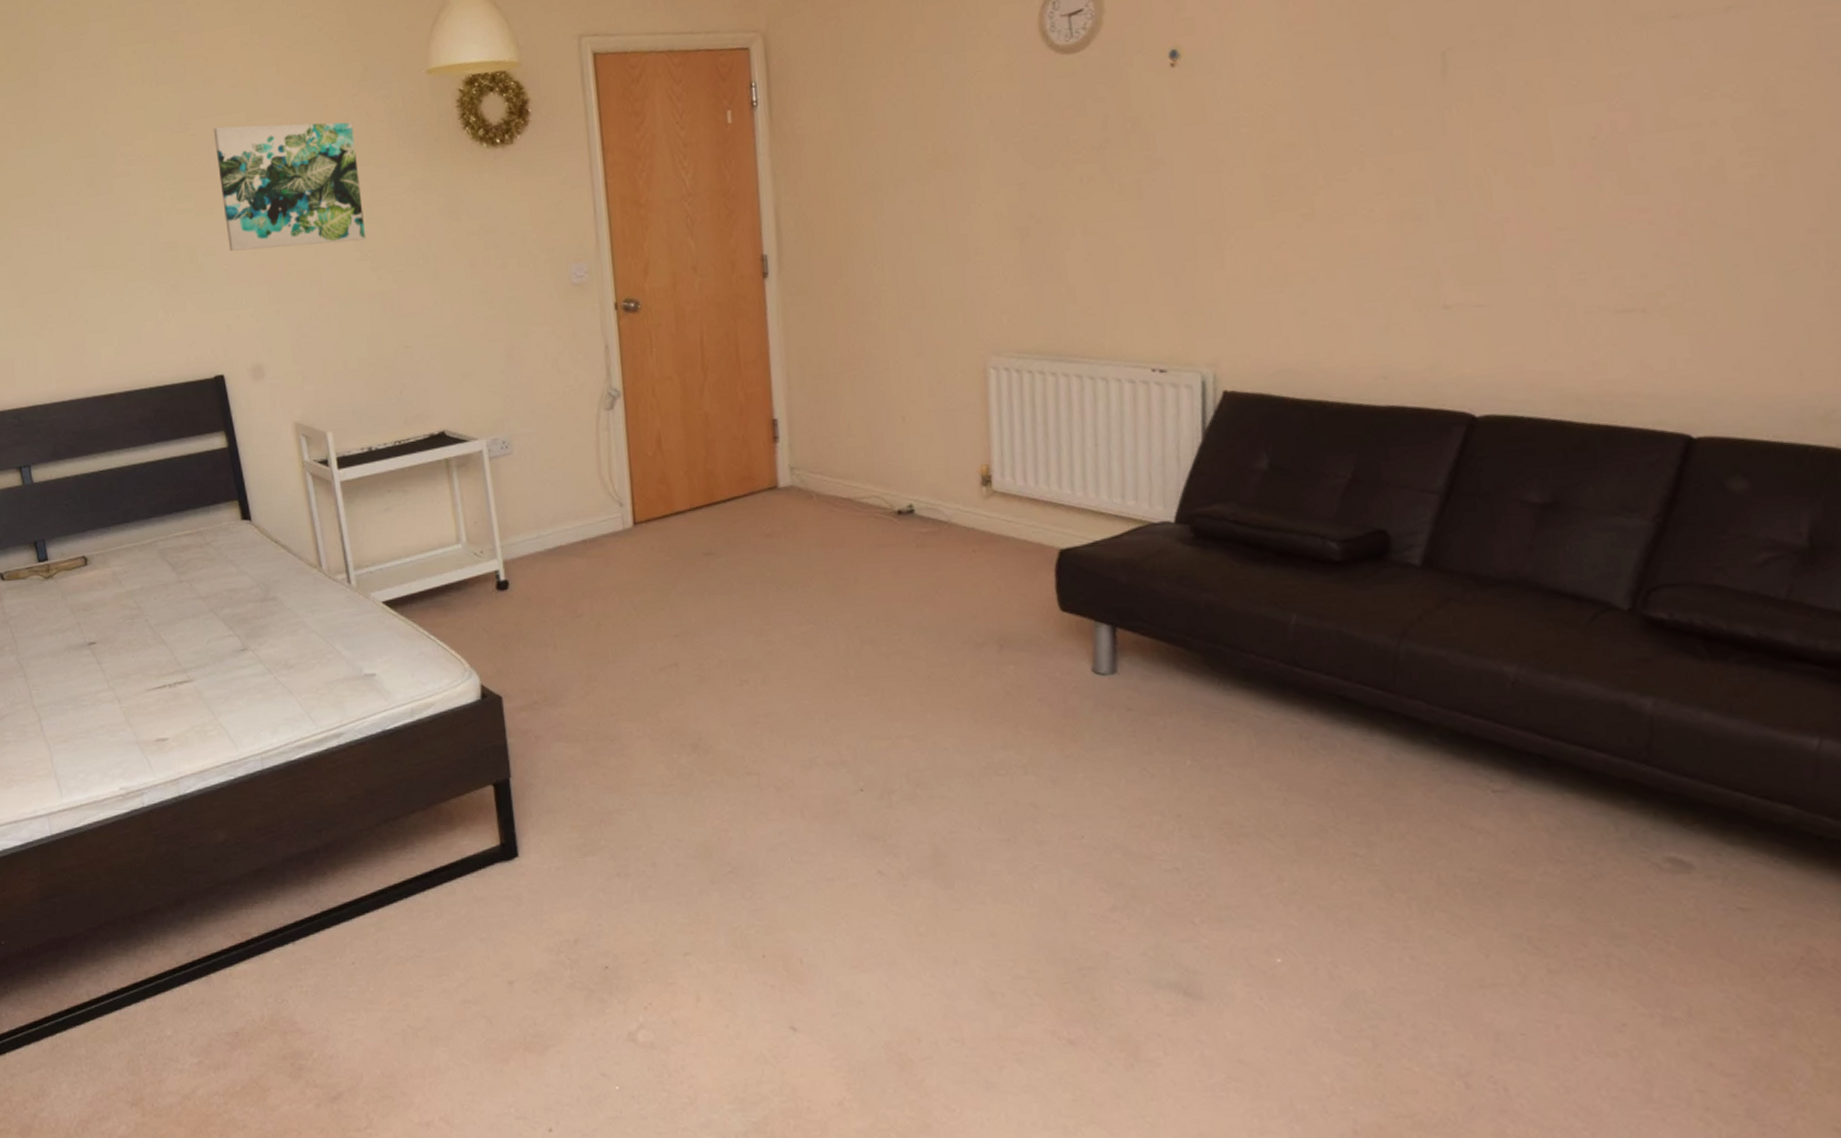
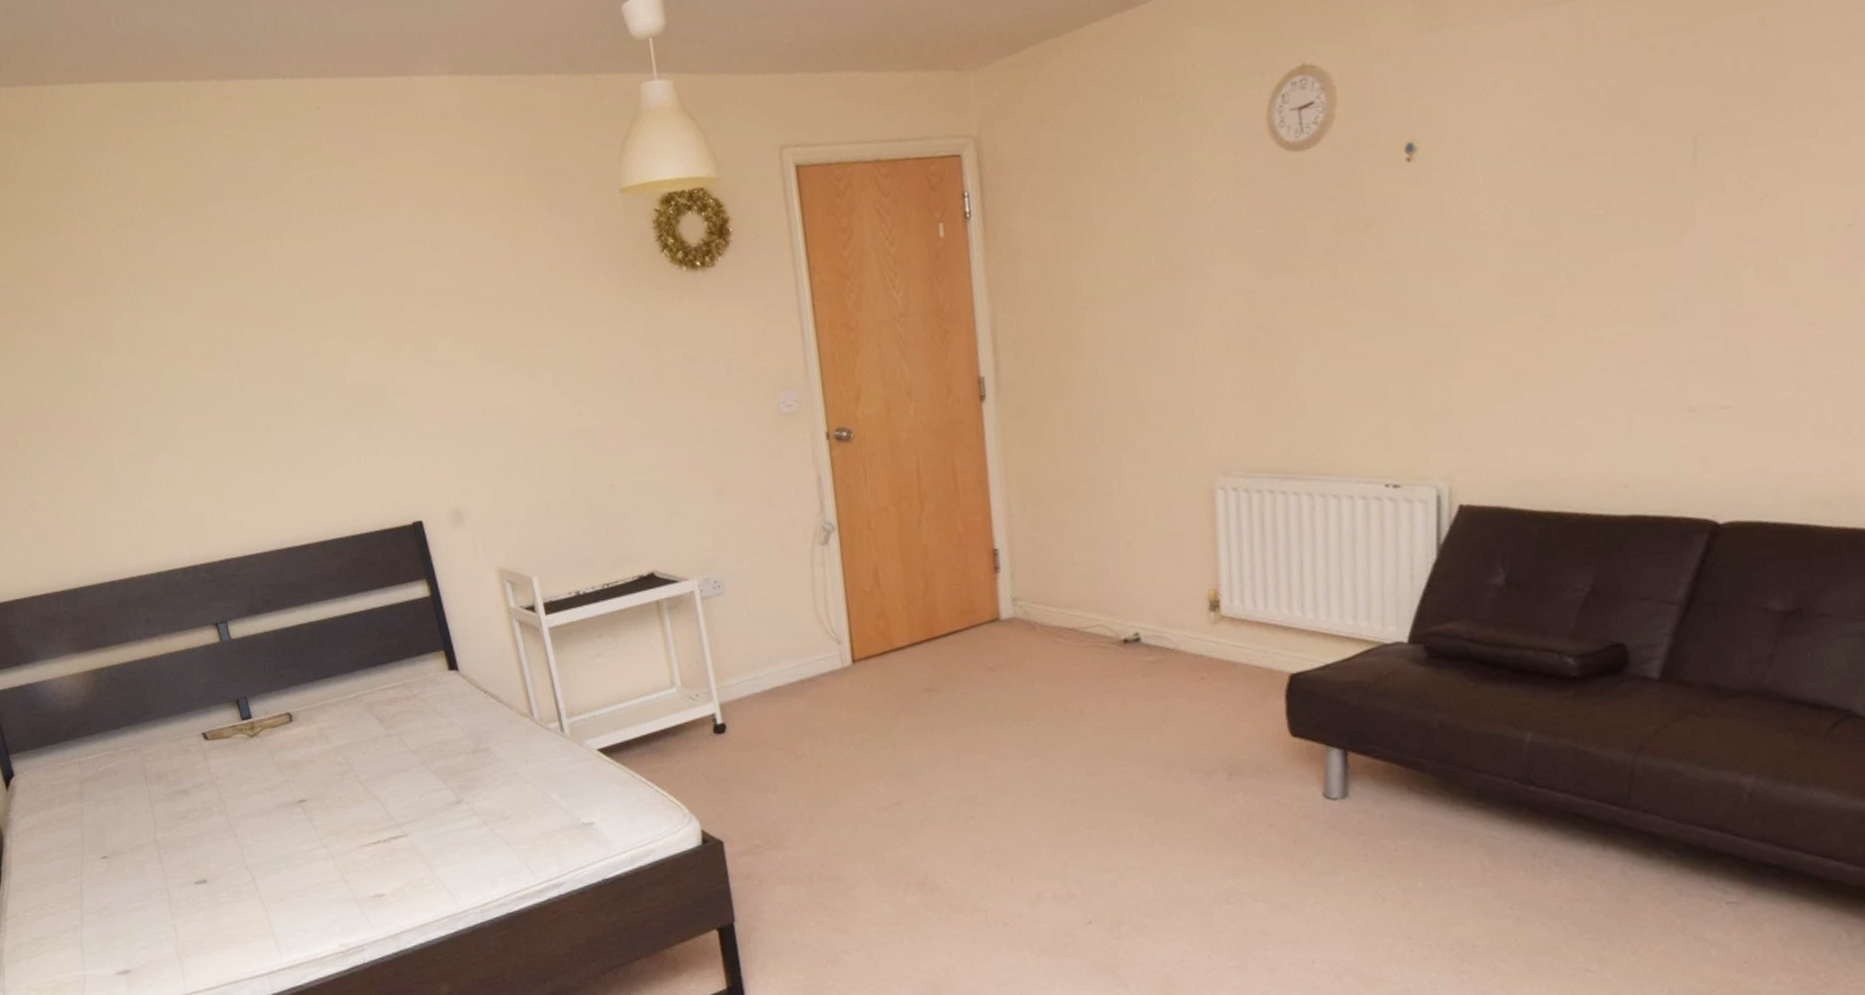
wall art: present [213,122,366,251] -> none [397,248,564,390]

